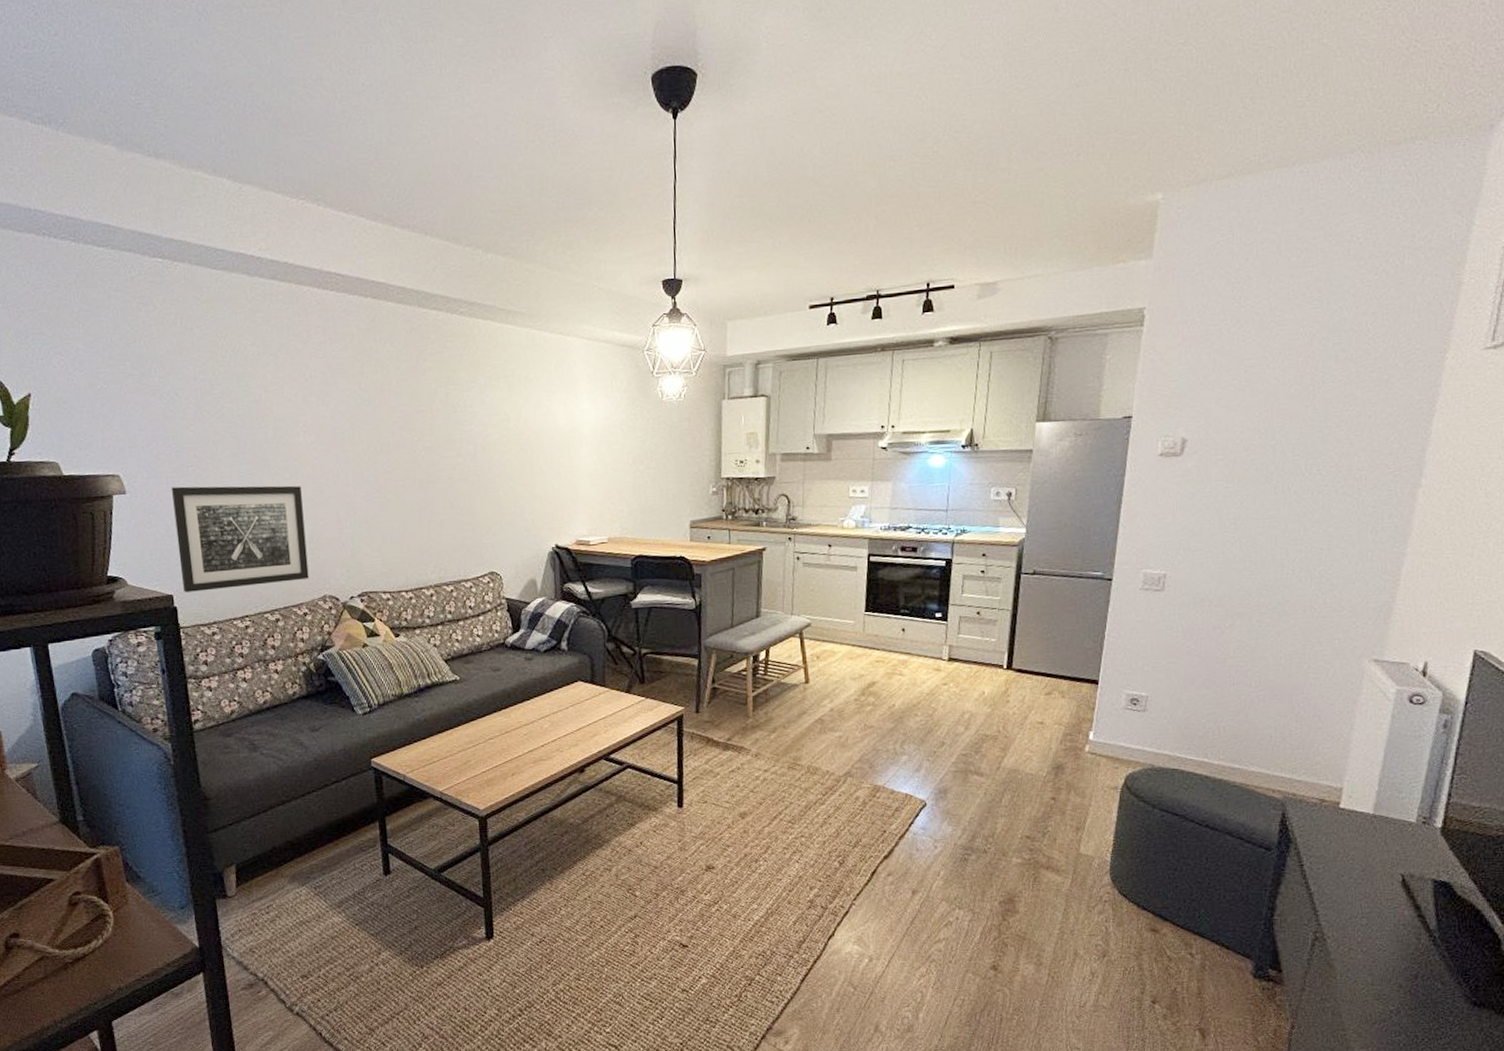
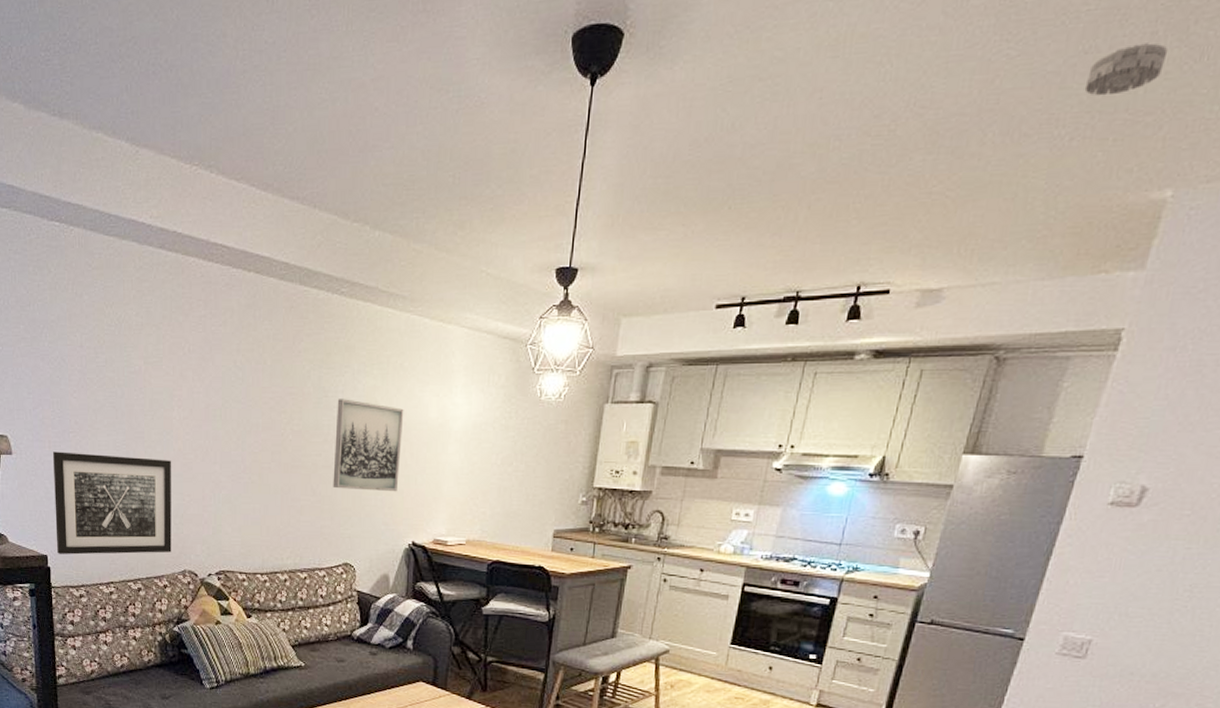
wall art: none [467,412,536,500] -> present [333,399,404,492]
smoke detector: none [1081,78,1139,120] -> present [1084,43,1169,96]

